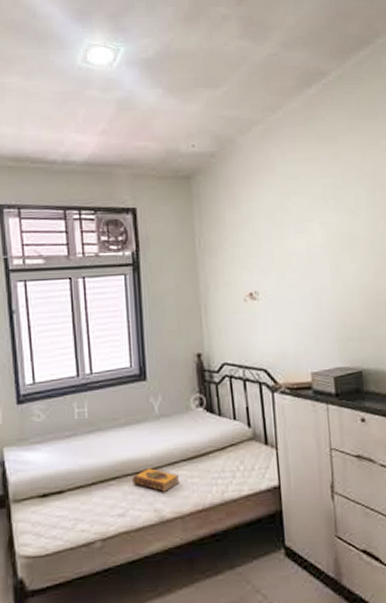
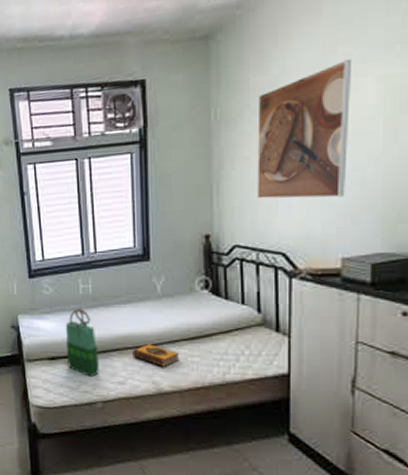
tote bag: none [58,435,97,512] -> present [65,309,99,377]
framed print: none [234,206,308,320] -> present [257,58,351,199]

